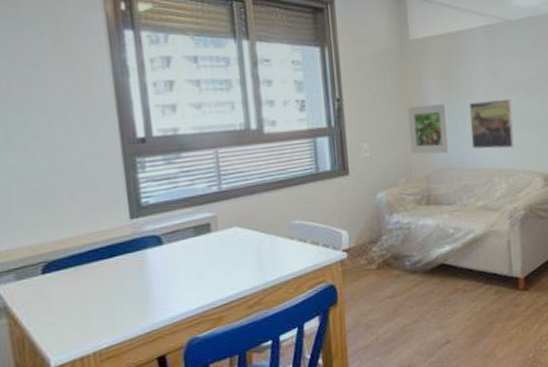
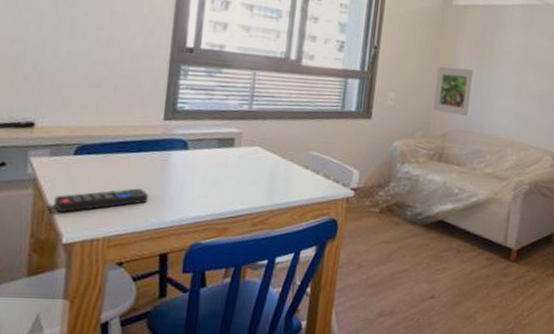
remote control: none [31,294,132,336] -> present [53,188,149,212]
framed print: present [469,99,514,150] -> none [491,73,537,124]

